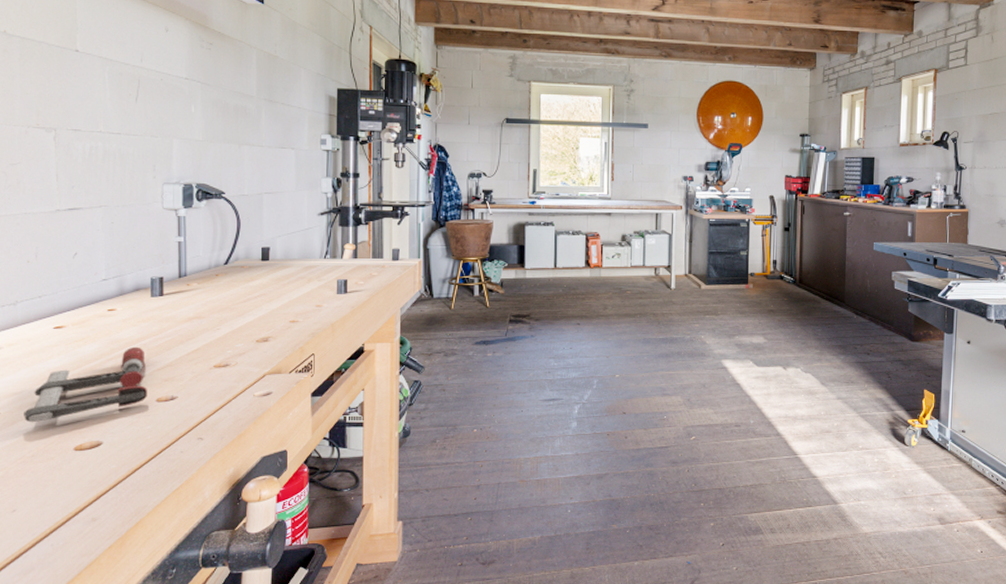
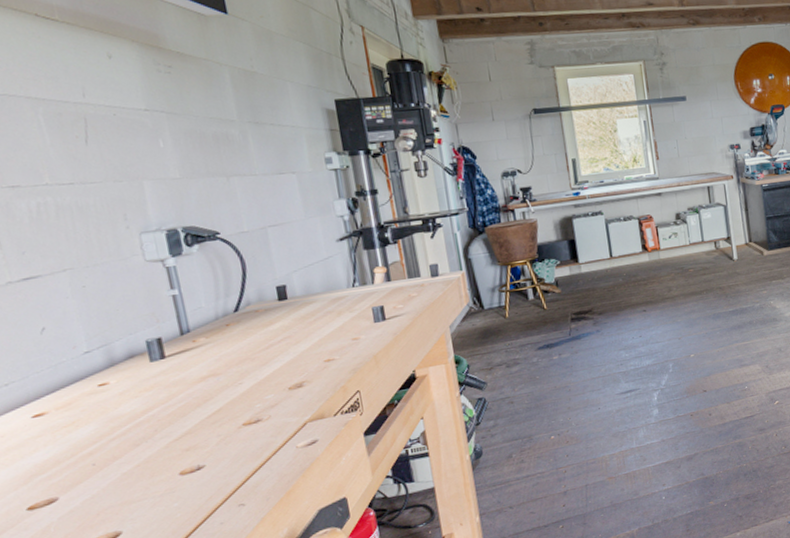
clamp: present [24,346,147,423] -> none [13,419,167,528]

